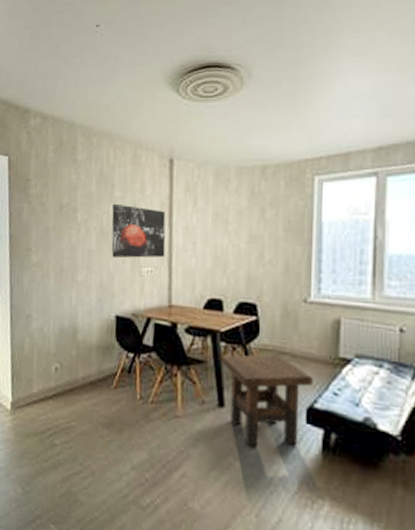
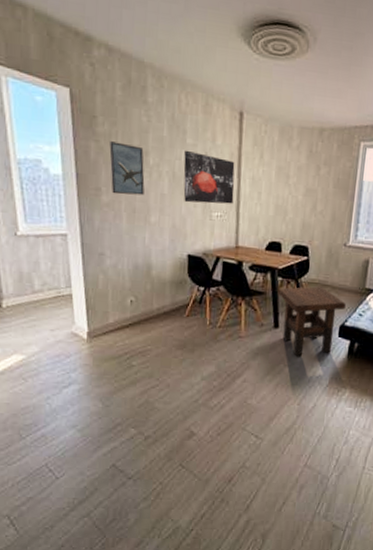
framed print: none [40,202,73,254] -> present [109,141,145,196]

